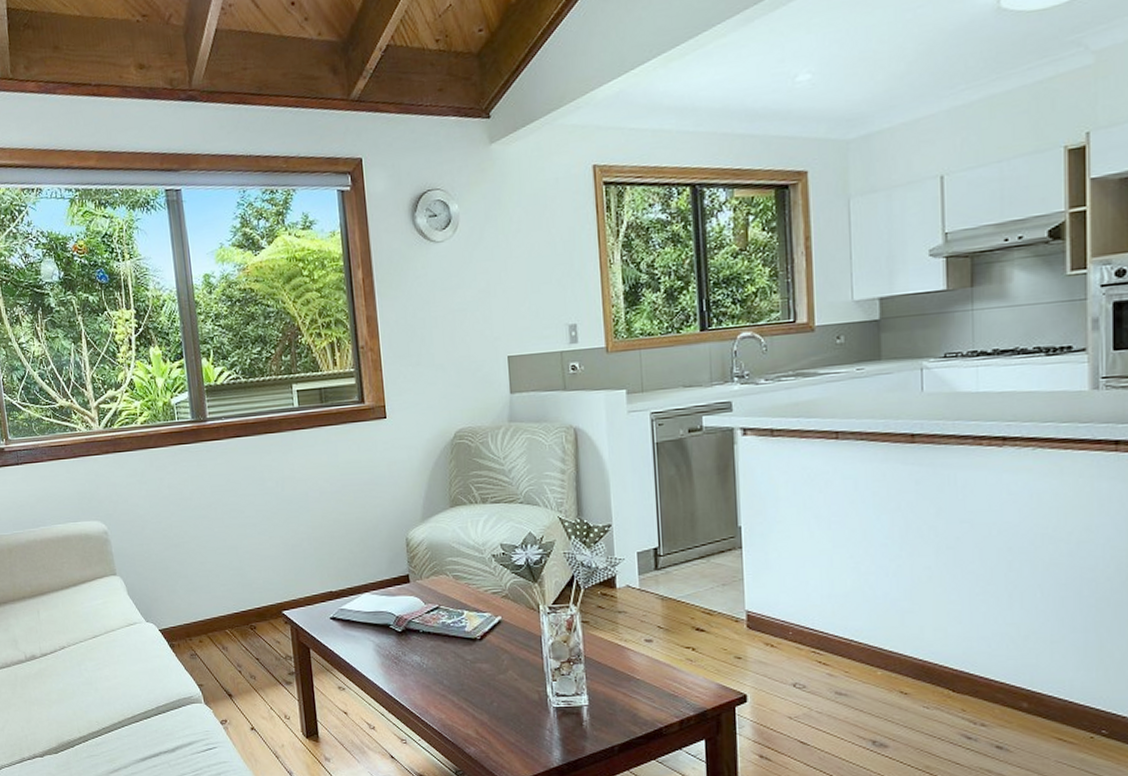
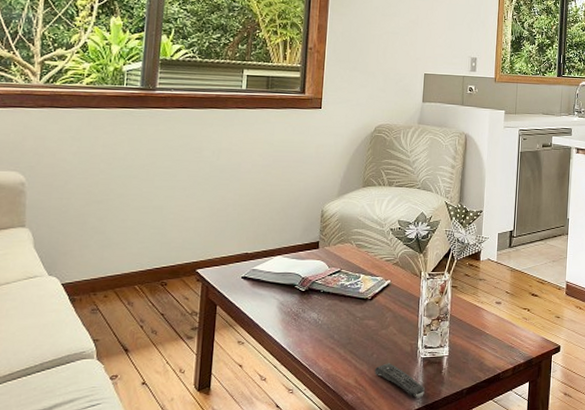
remote control: none [497,713,563,754] -> present [375,363,425,398]

